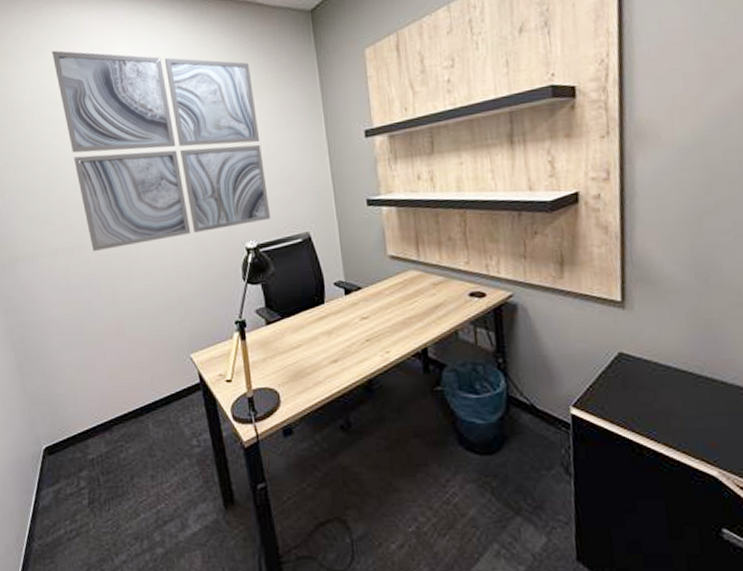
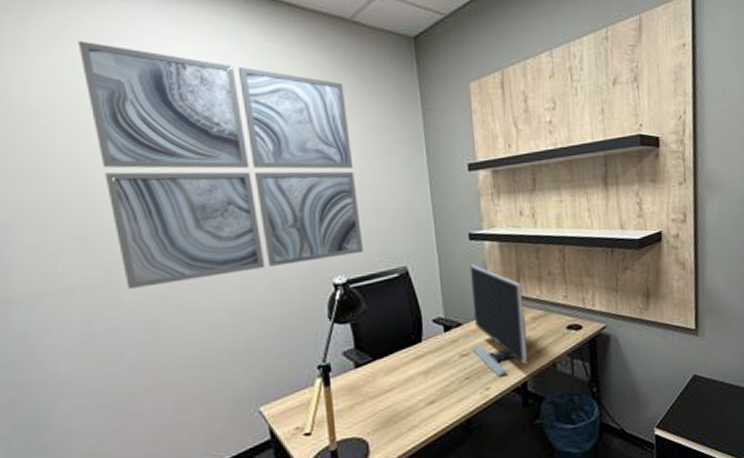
monitor: none [368,230,429,341] -> present [469,265,528,377]

